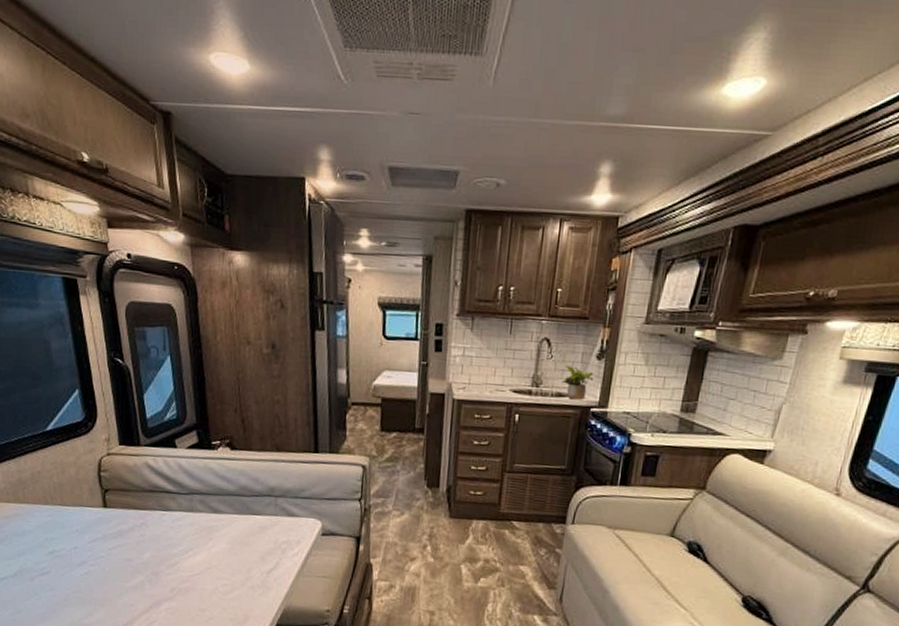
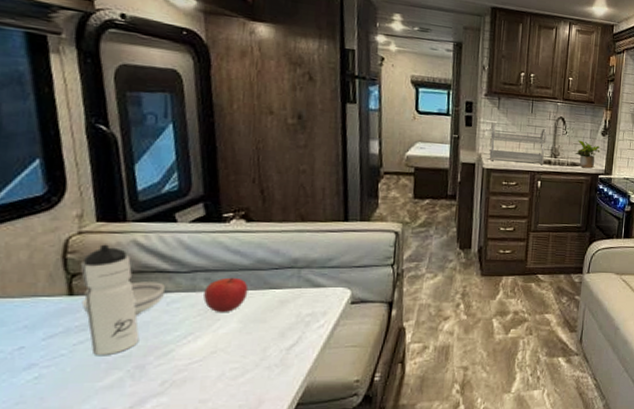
water bottle: none [110,465,154,561] -> present [80,244,140,356]
bowl: none [112,499,171,529] -> present [81,281,166,315]
fruit: none [199,501,234,533] -> present [203,277,249,312]
dish rack: none [460,348,528,396] -> present [489,124,547,166]

